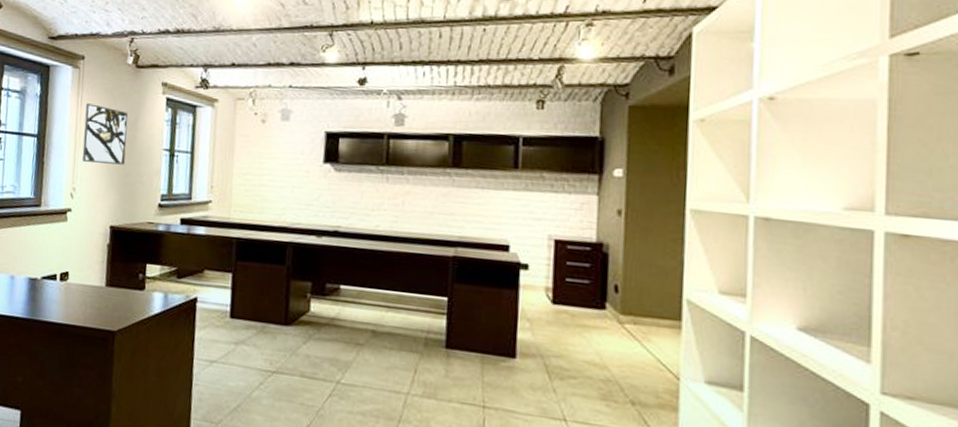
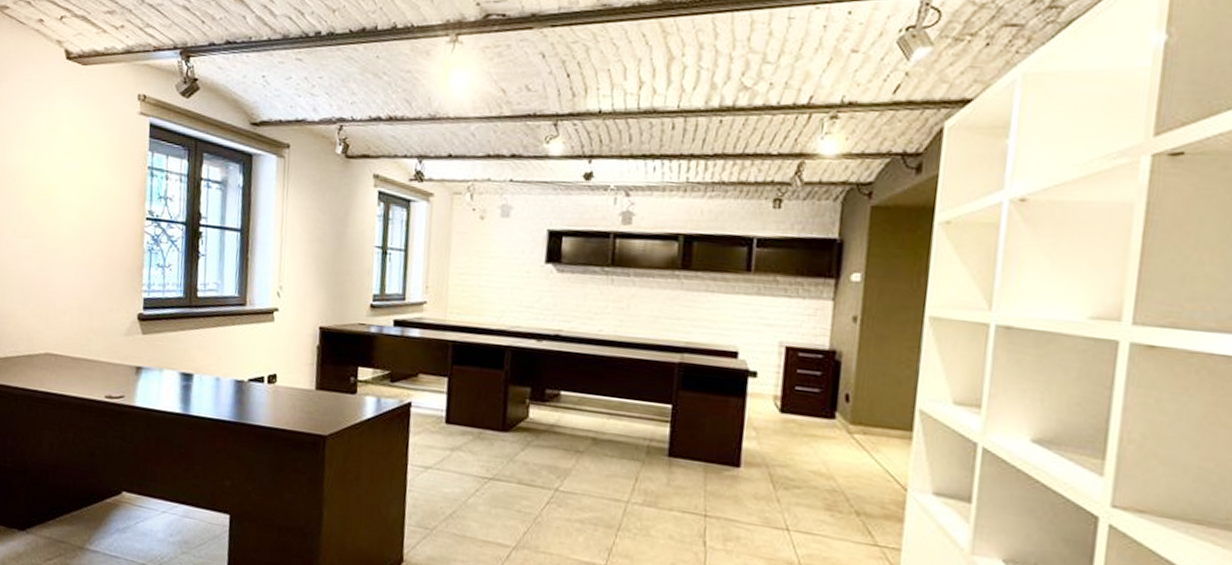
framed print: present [82,103,129,165] -> none [289,196,338,263]

